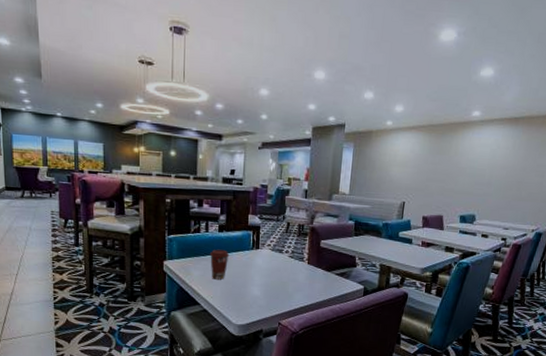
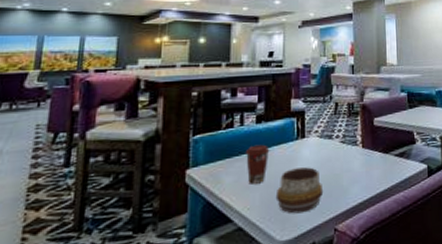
decorative bowl: none [233,272,272,307] -> present [275,167,324,214]

